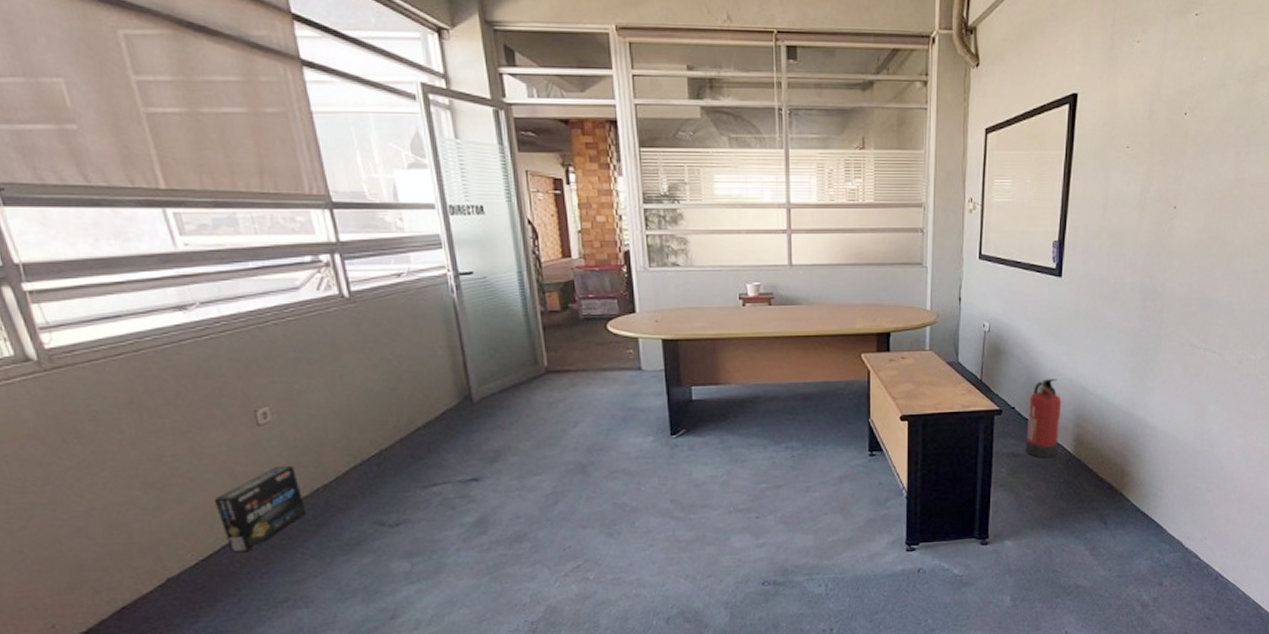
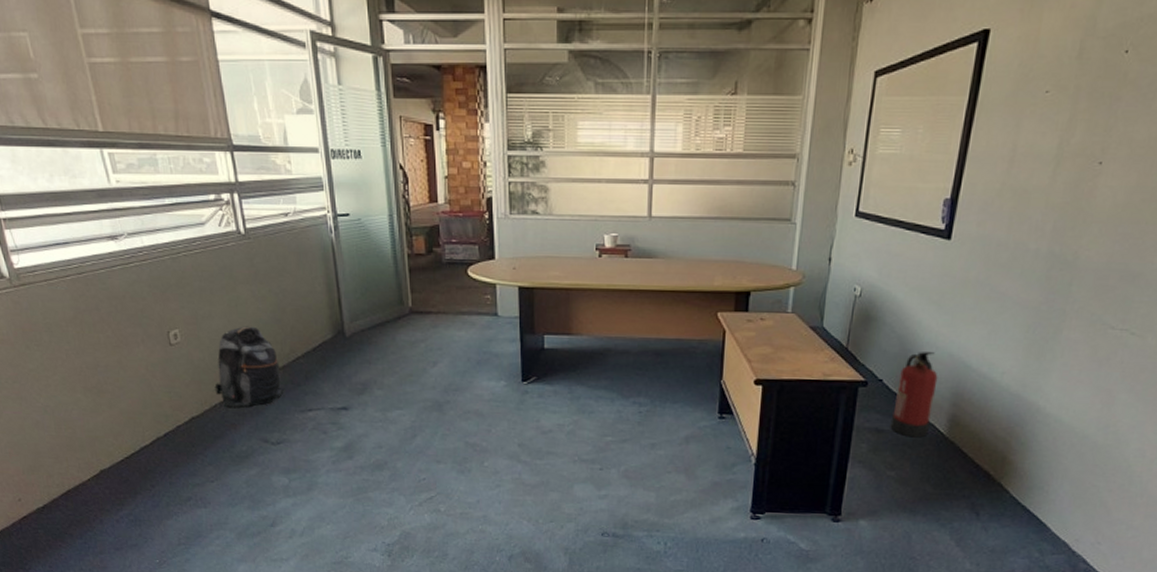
box: present [213,465,306,552] -> none [135,381,206,454]
backpack: none [316,398,402,491] -> present [214,326,284,409]

